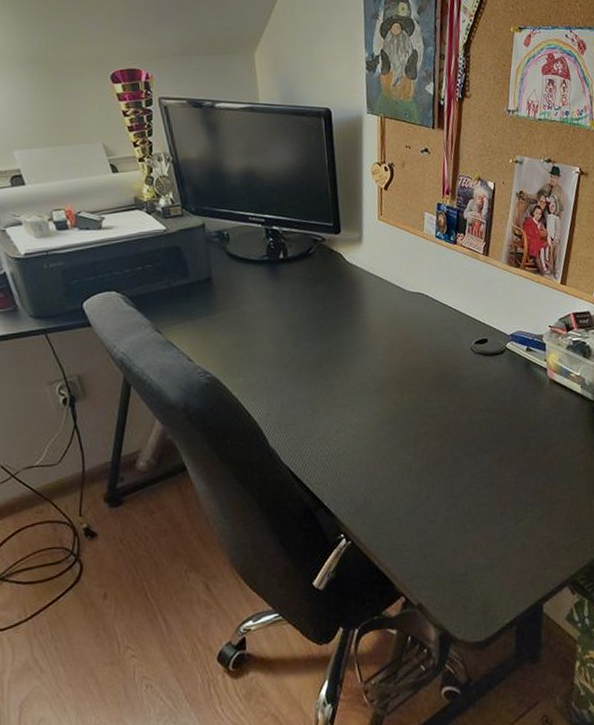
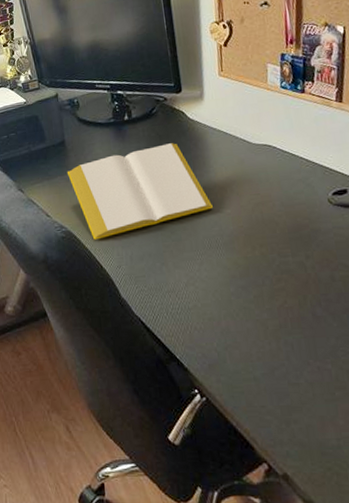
notepad: none [213,286,366,387] -> present [67,143,213,240]

